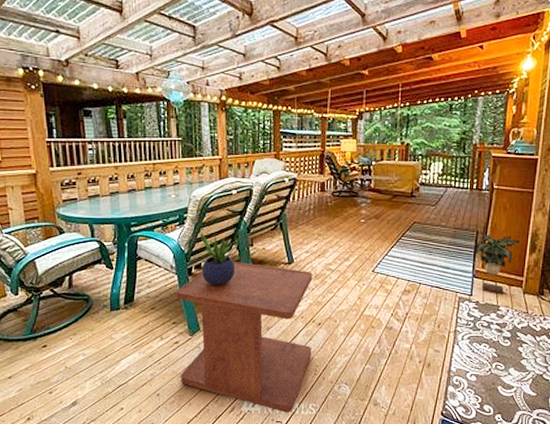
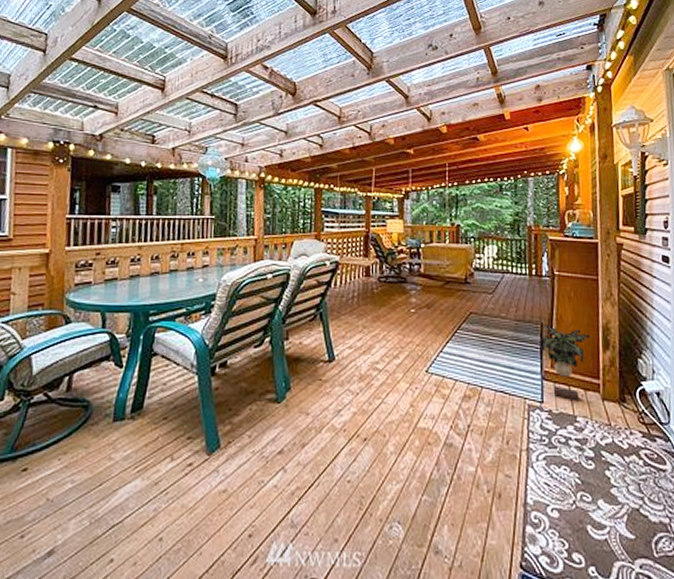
side table: present [176,262,313,413] -> none [191,359,357,566]
potted plant: present [200,231,241,285] -> none [227,322,275,389]

